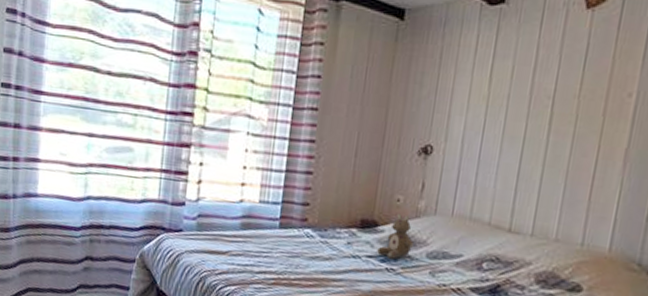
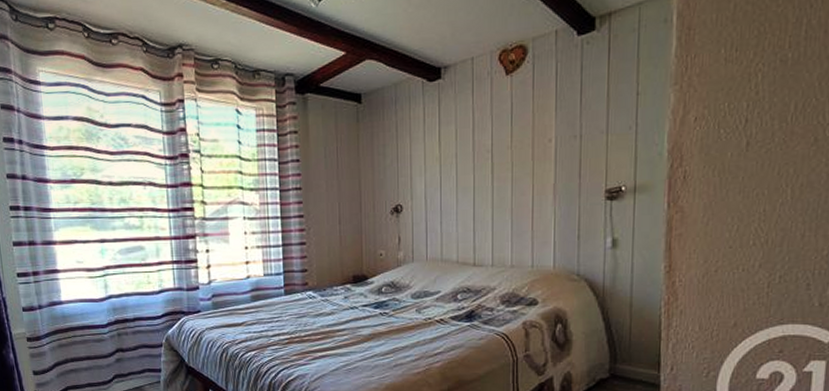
stuffed bear: present [377,213,415,259] -> none [370,266,400,304]

